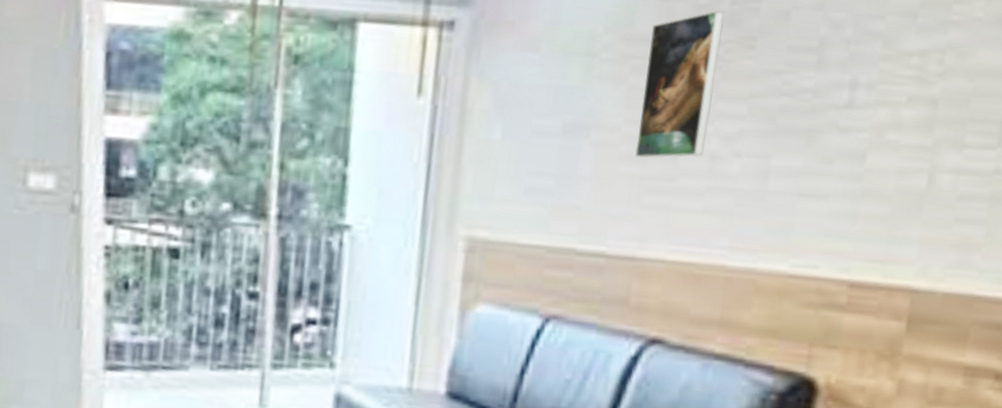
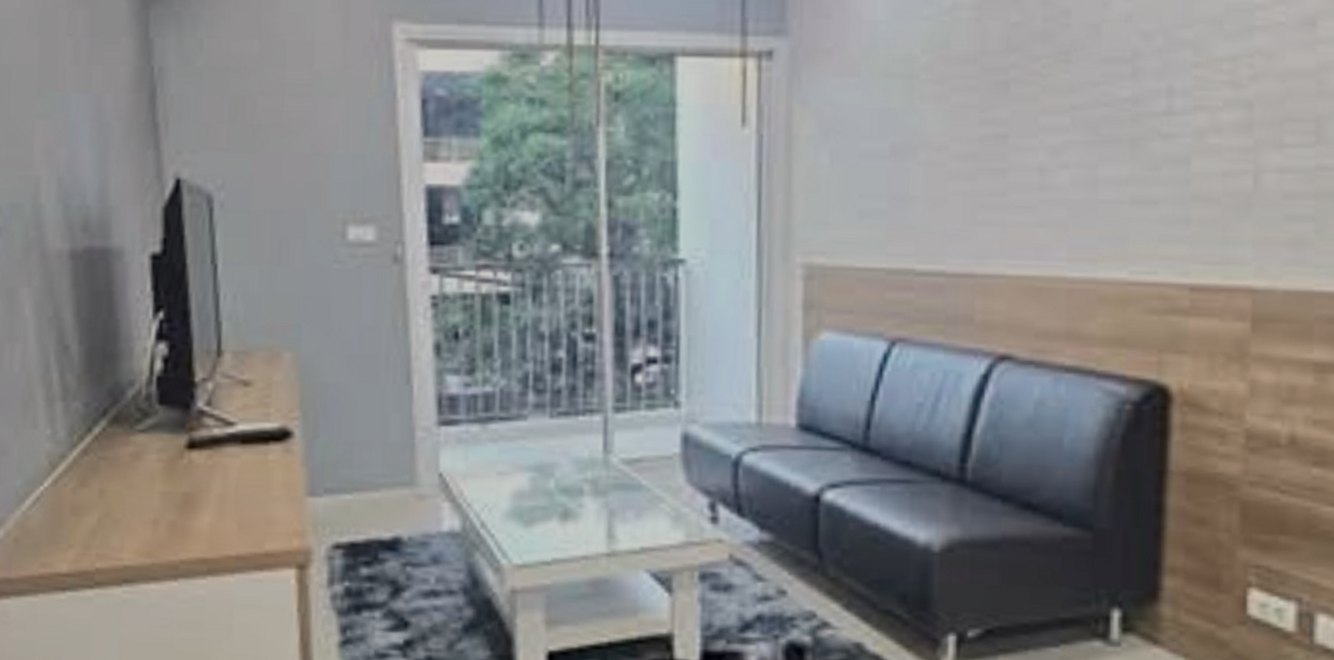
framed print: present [634,10,725,159] -> none [963,28,1038,175]

